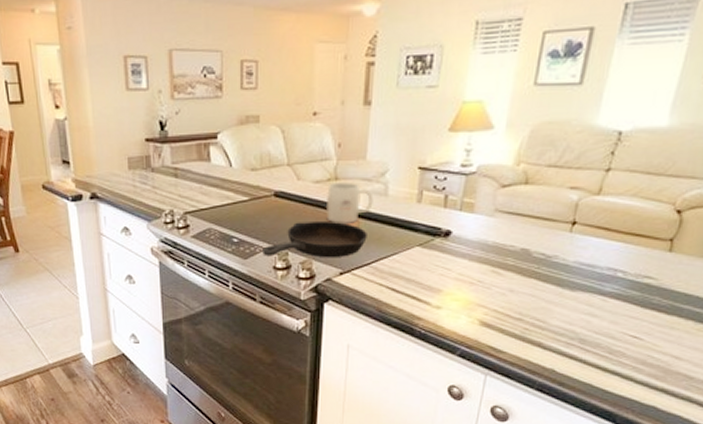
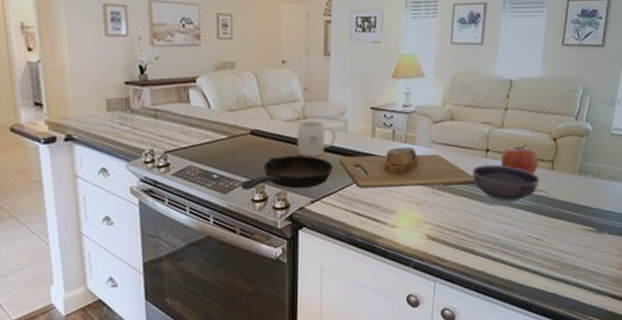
cutting board: none [375,215,552,263] -> present [339,147,475,187]
bowl: none [548,241,648,288] -> present [472,164,539,202]
fruit: none [591,216,650,255] -> present [500,144,538,174]

